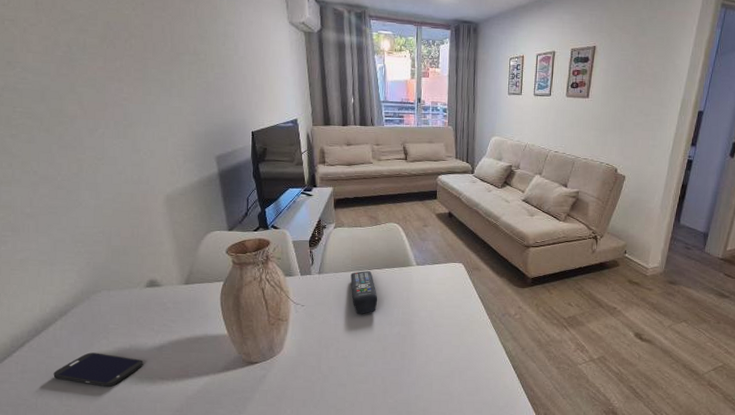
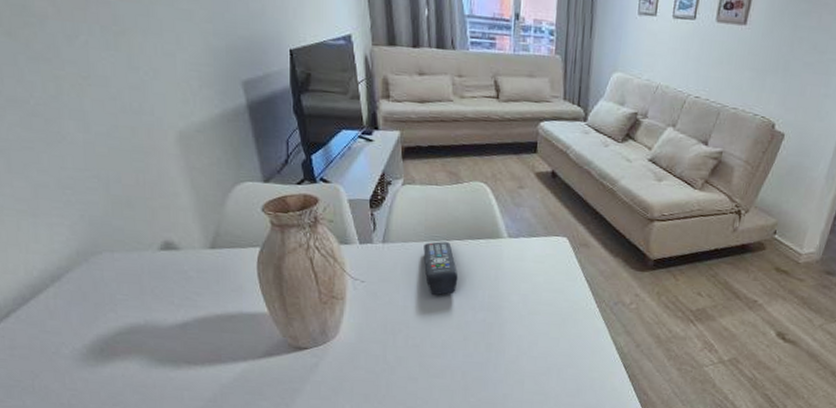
smartphone: present [53,352,143,387] -> none [50,327,164,370]

